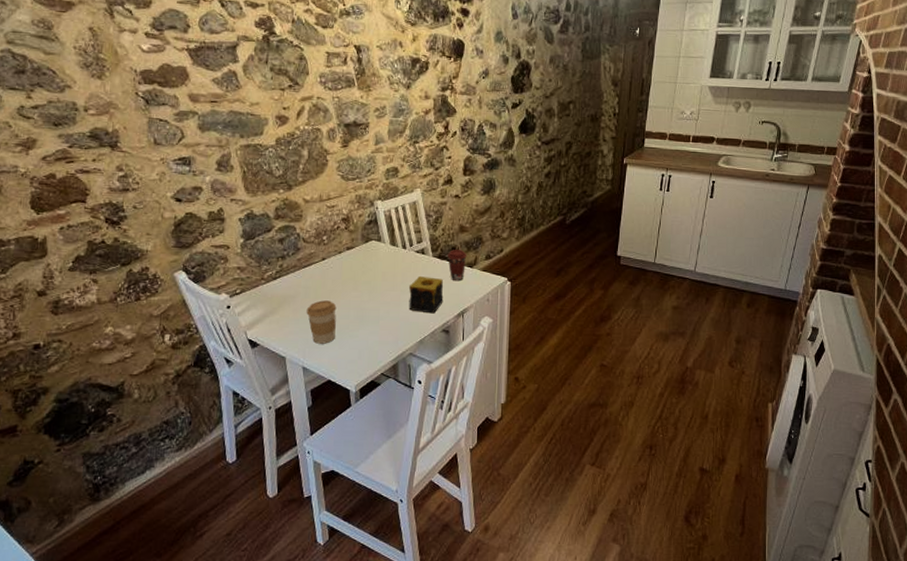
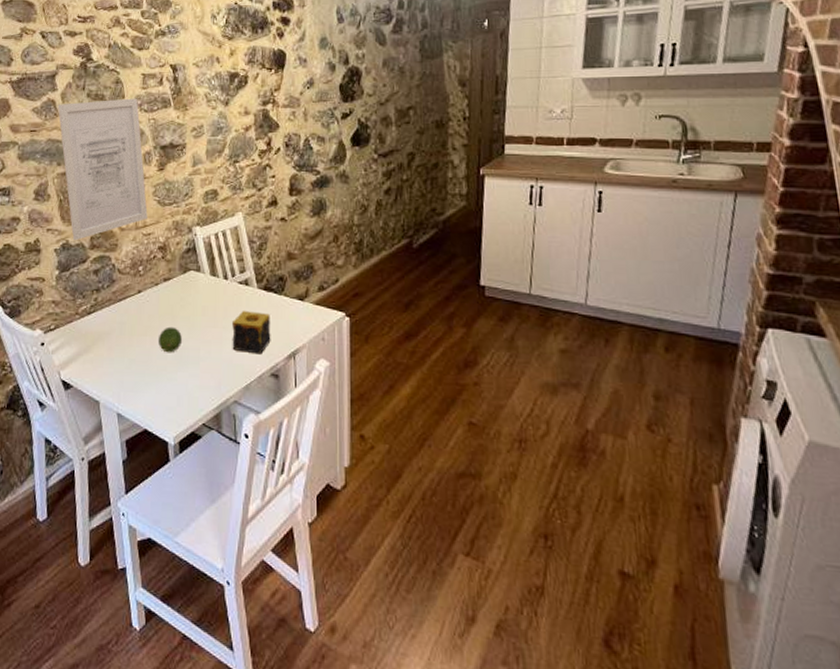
wall art: none [239,75,332,211] -> present [57,98,148,241]
coffee cup: present [306,300,337,344] -> none [121,338,153,388]
fruit: none [341,290,363,314] -> present [157,326,182,353]
coffee cup: present [446,250,467,281] -> none [273,280,297,317]

